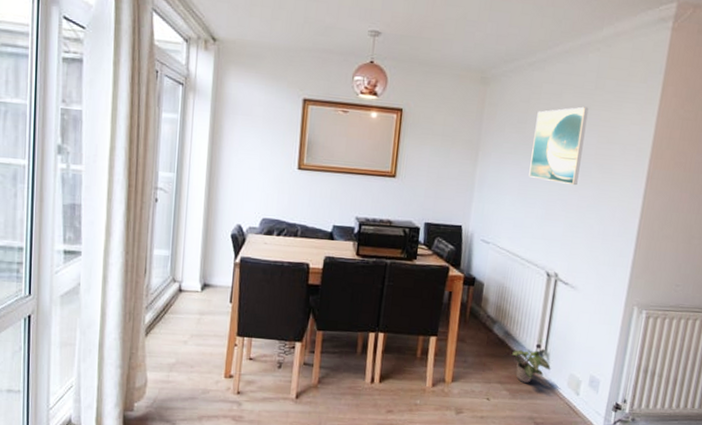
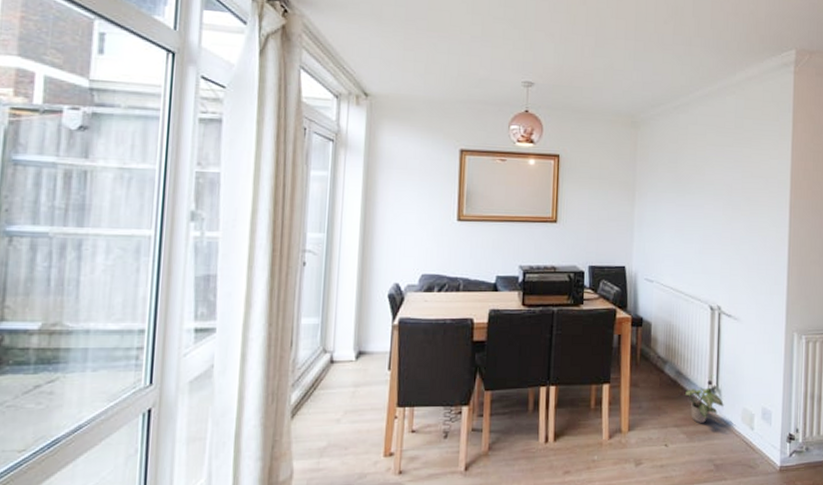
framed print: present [529,106,589,186] -> none [684,145,731,219]

